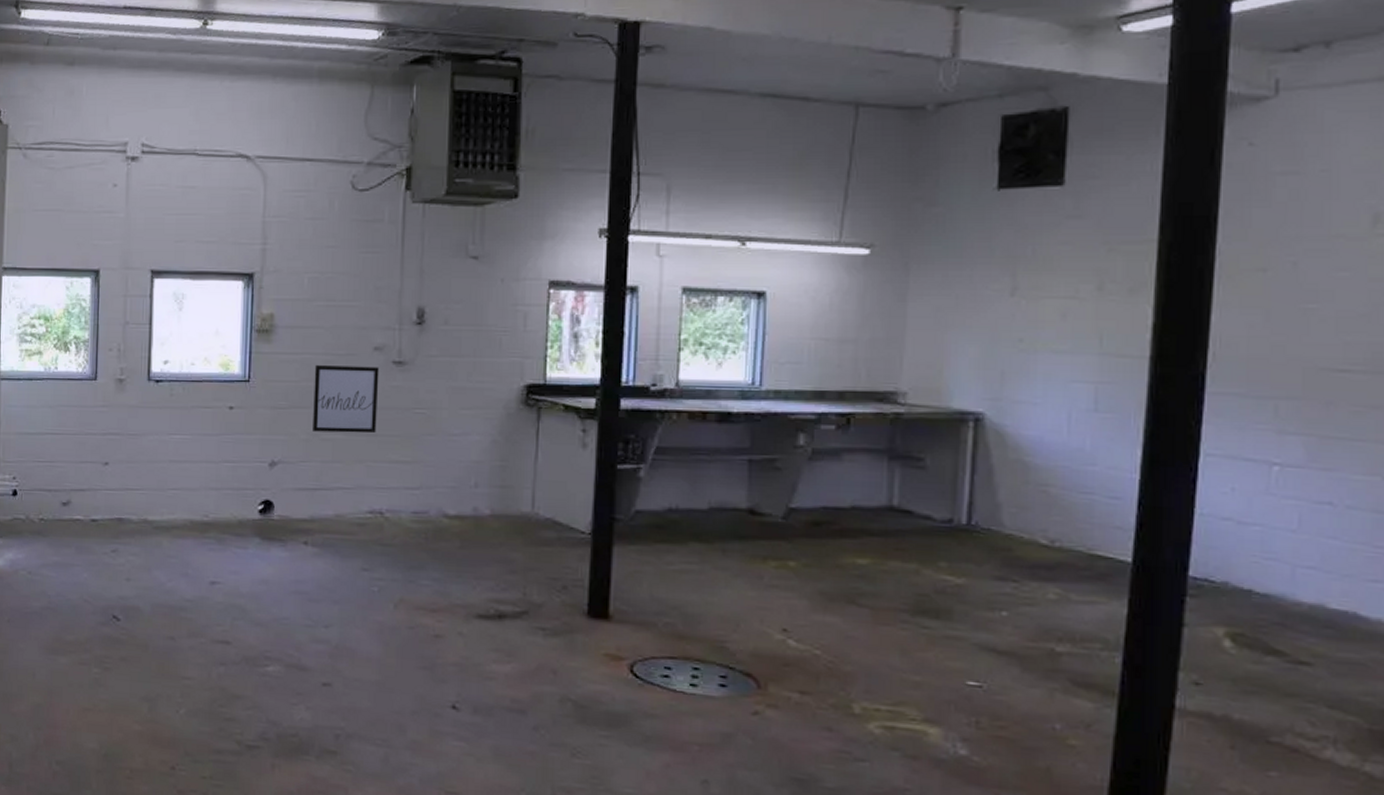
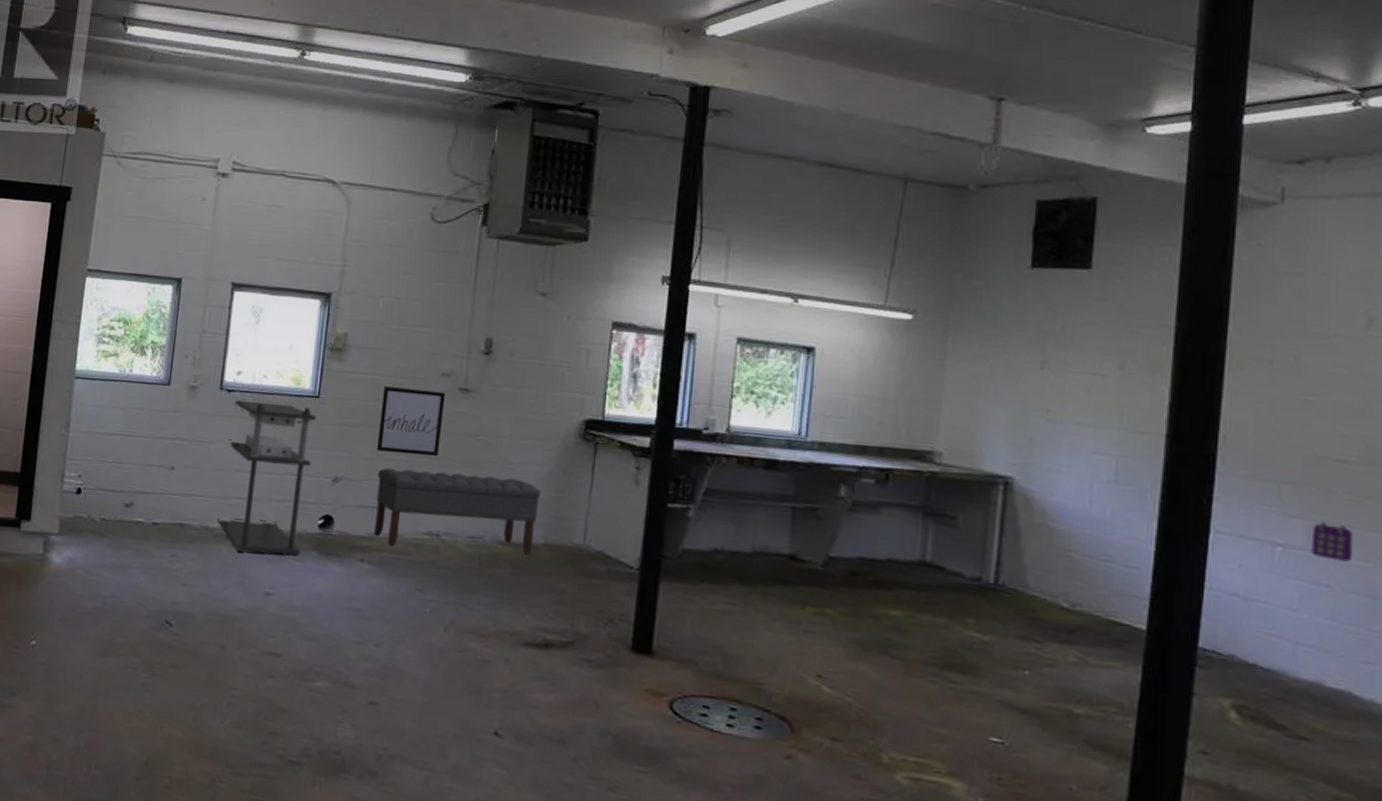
shelving unit: none [156,388,249,543] -> present [217,398,317,555]
bench: none [315,448,485,528] -> present [374,467,542,555]
calendar: none [1311,437,1358,477] -> present [1311,522,1353,562]

